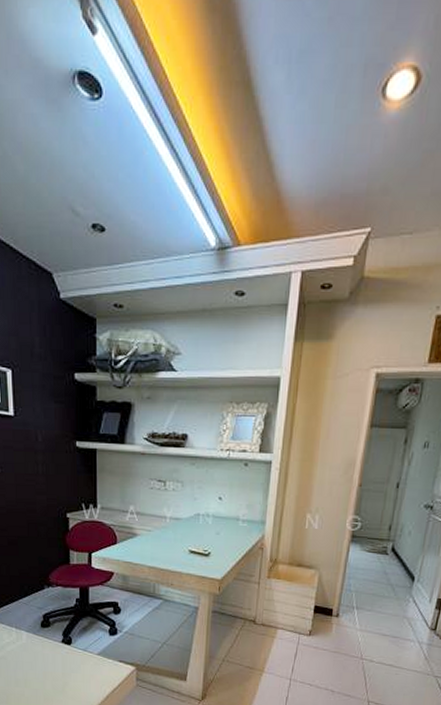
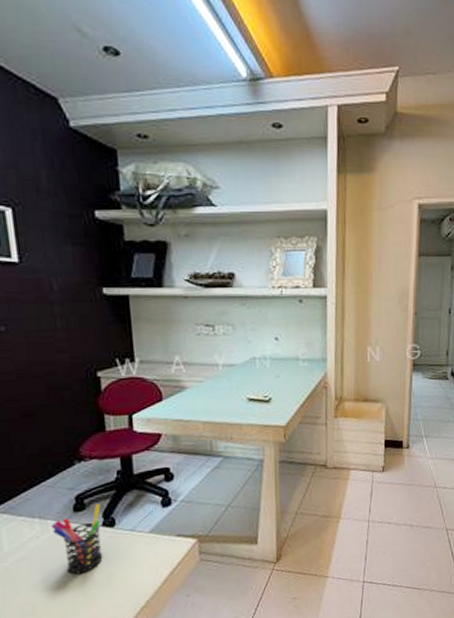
pen holder: none [23,624,62,678] -> present [50,504,103,575]

